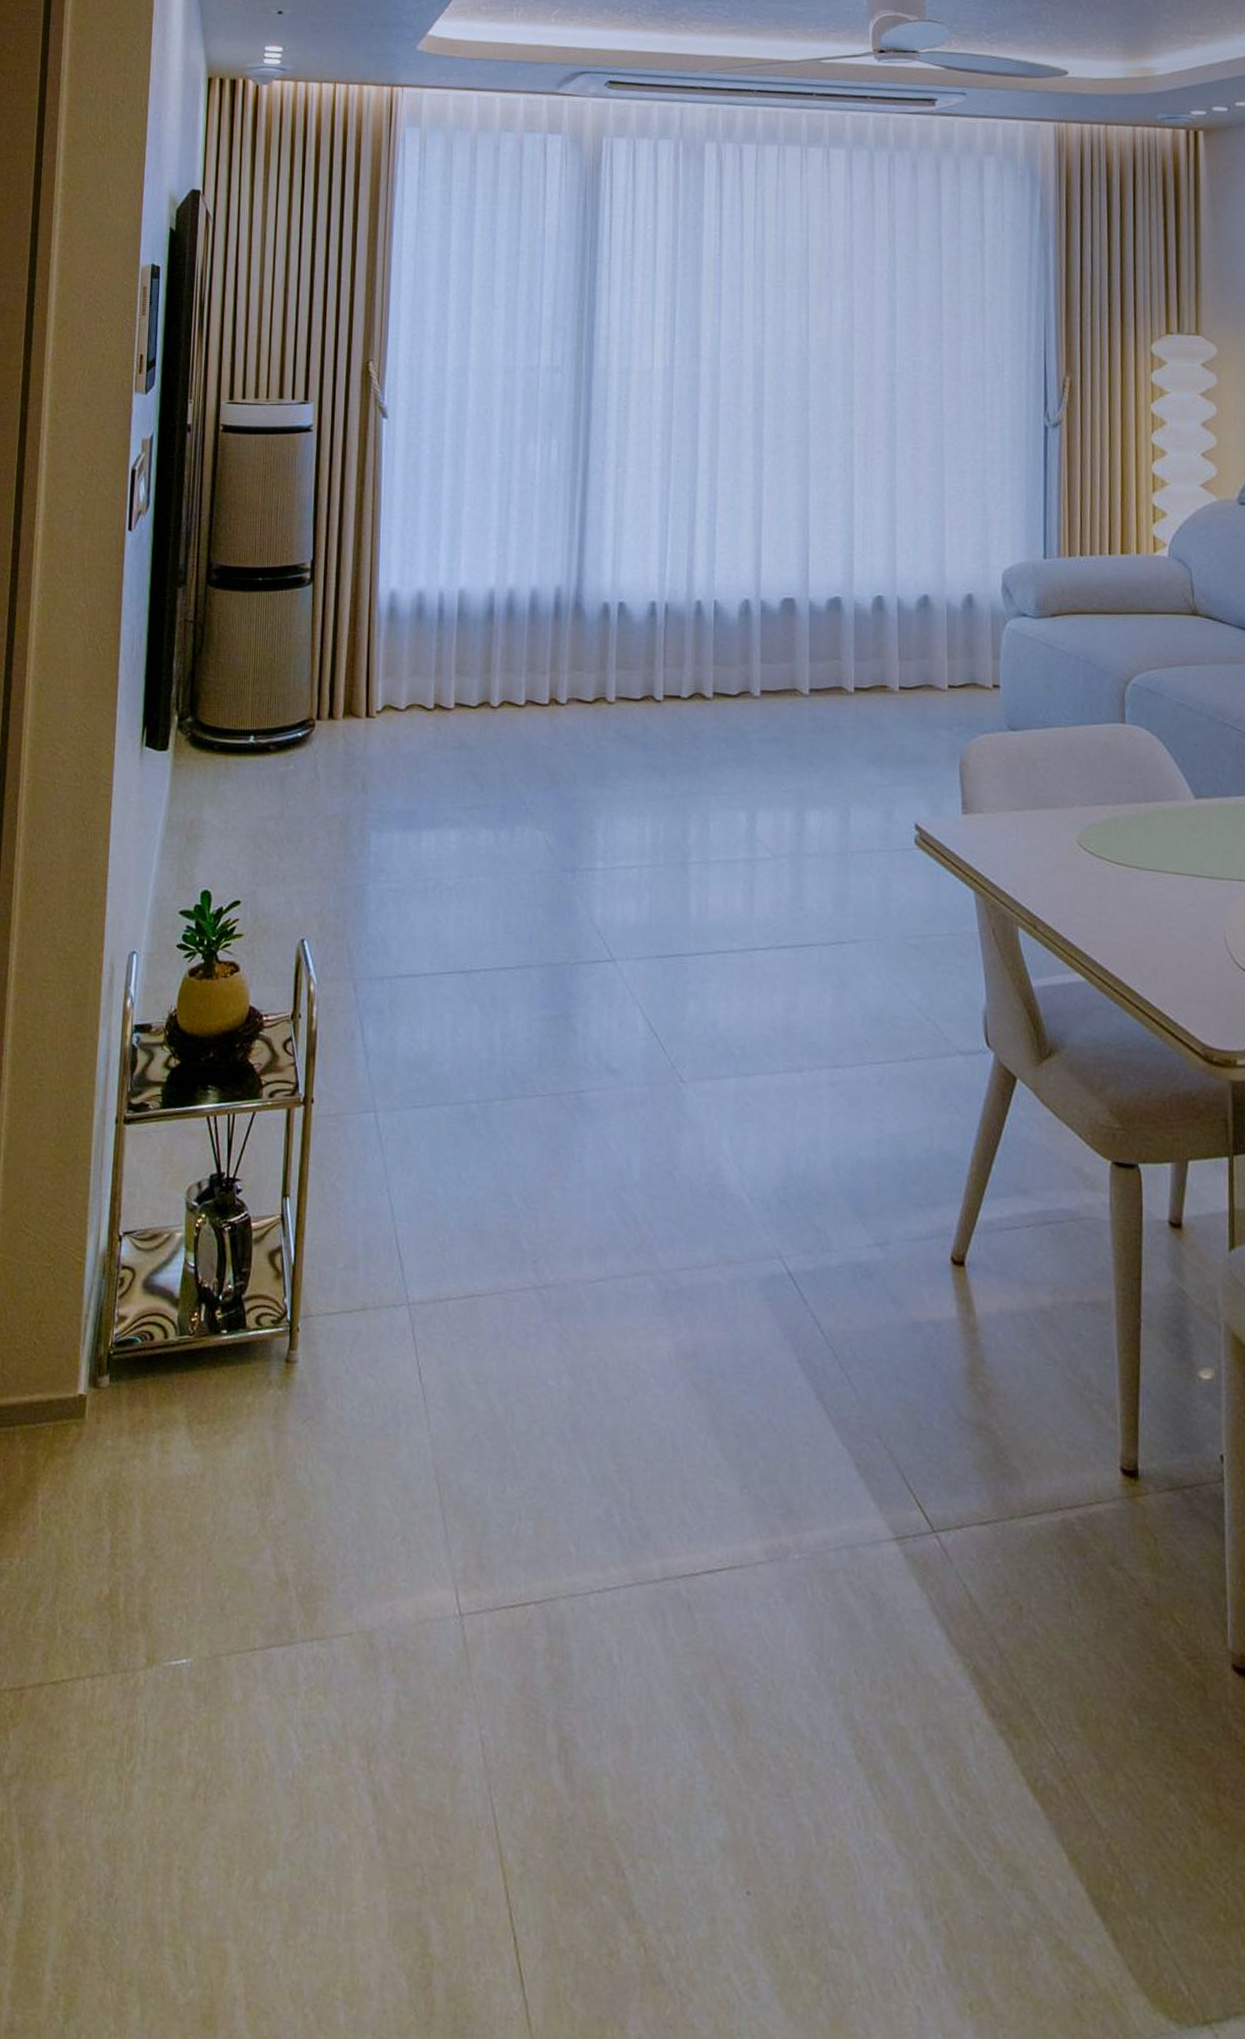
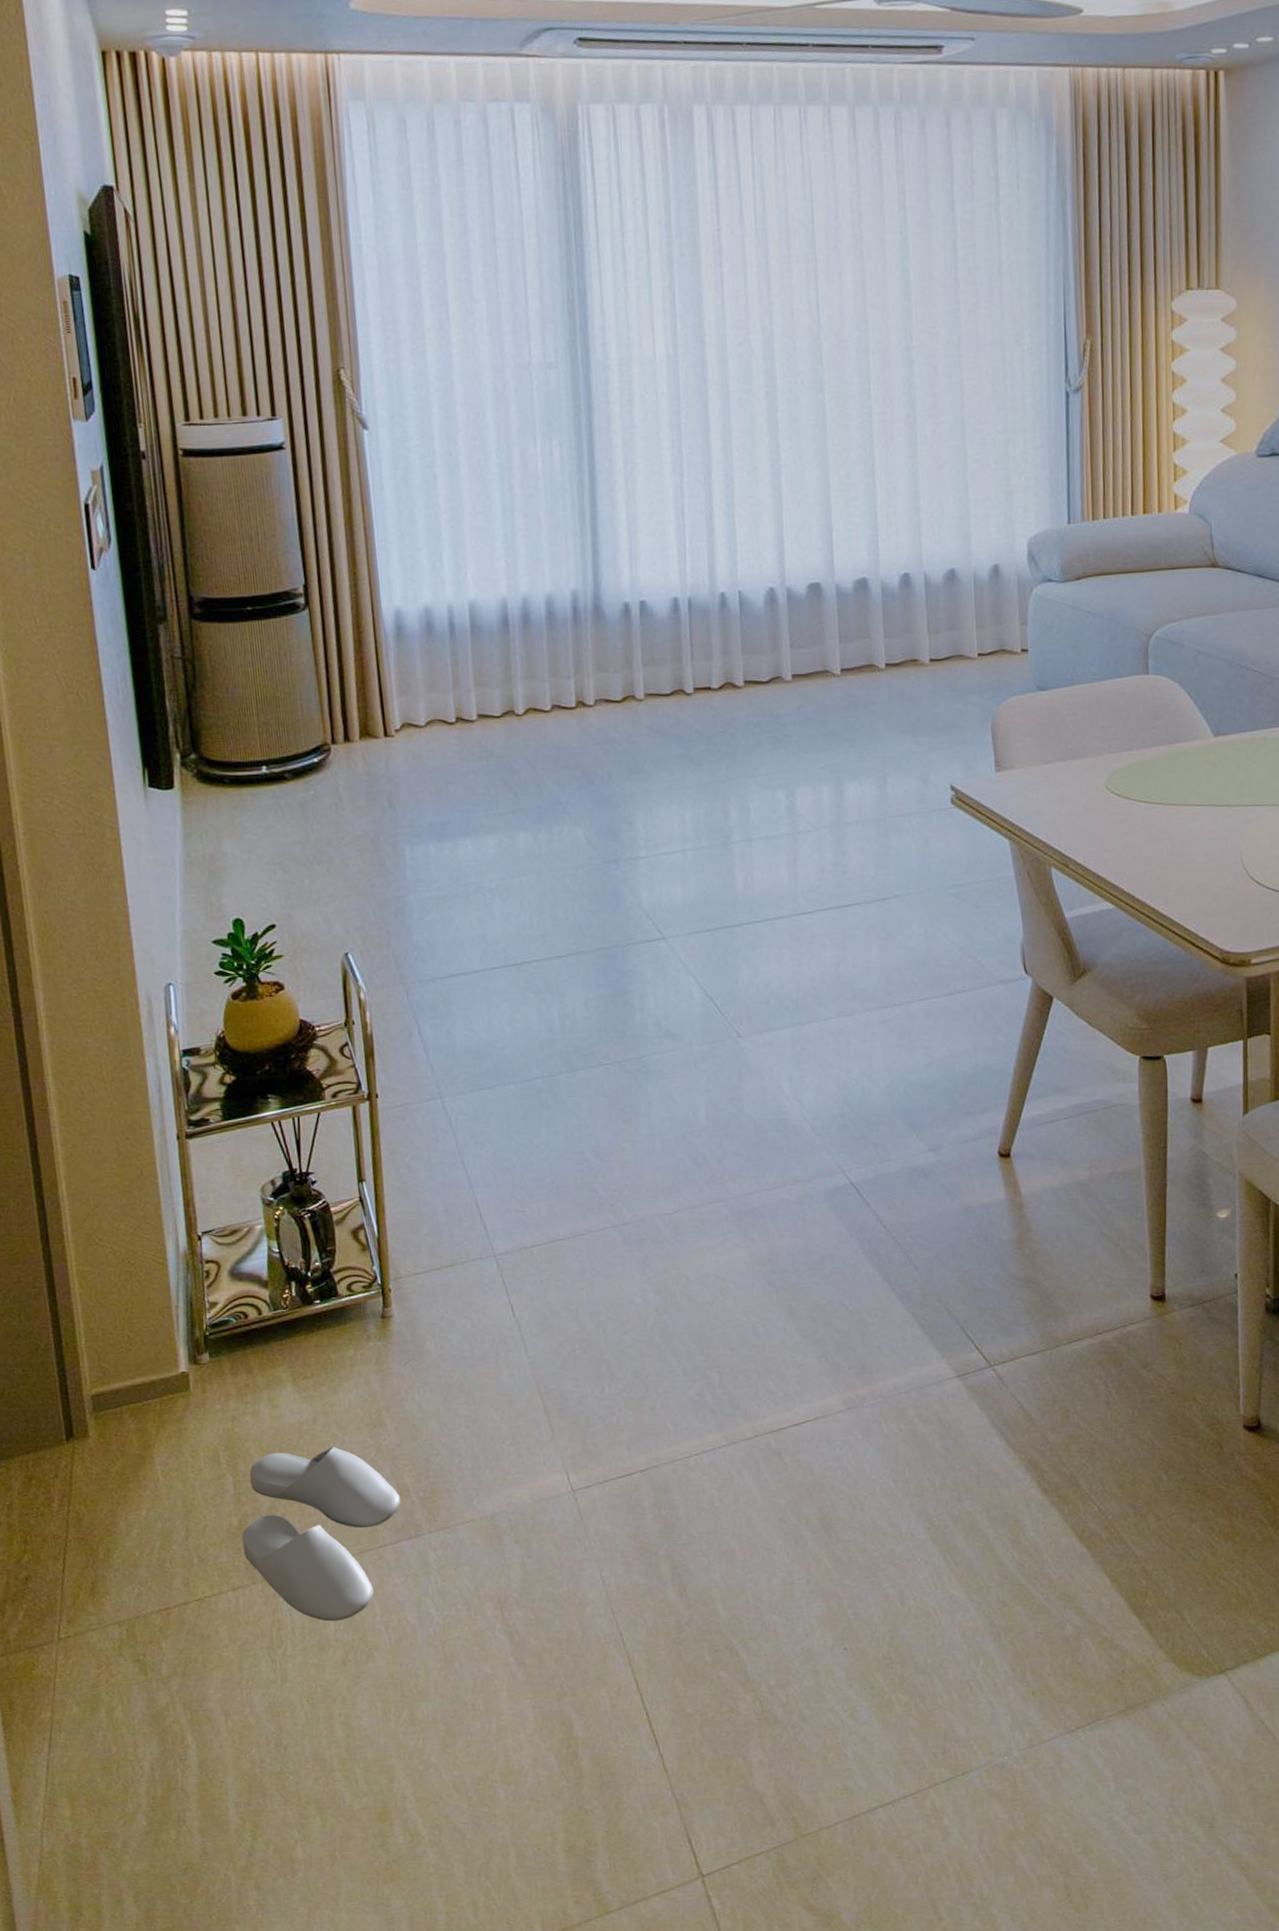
slippers: none [109,1509,279,1740] -> present [241,1446,401,1622]

